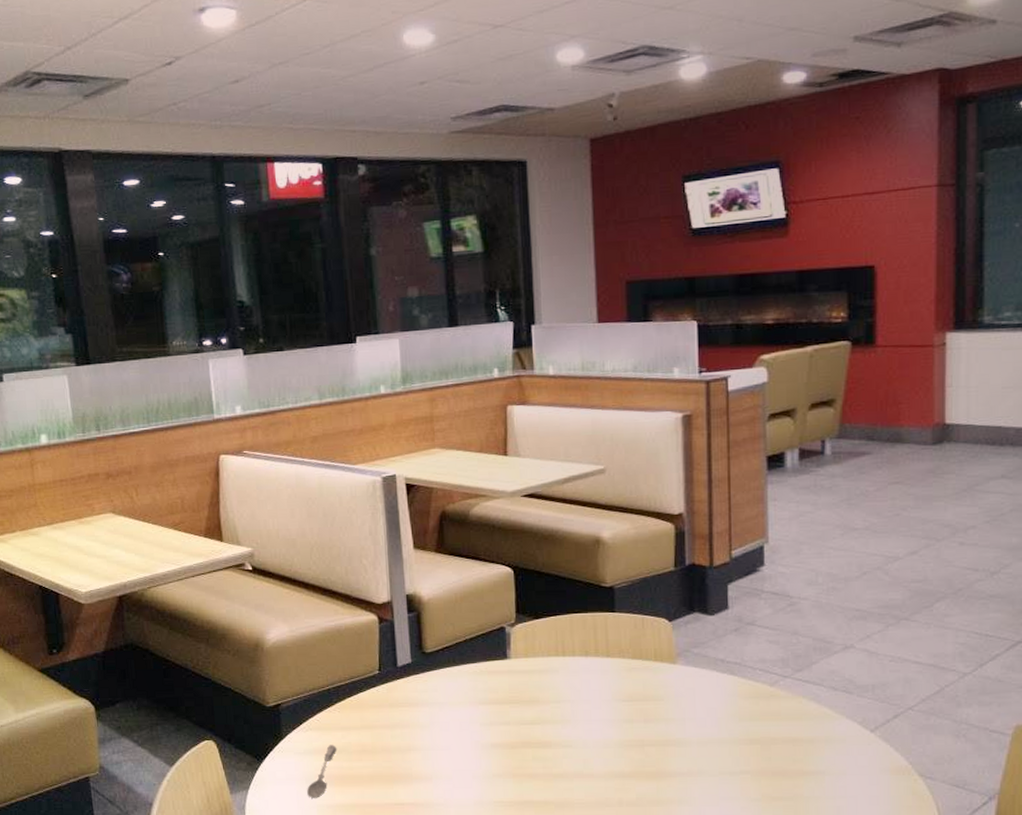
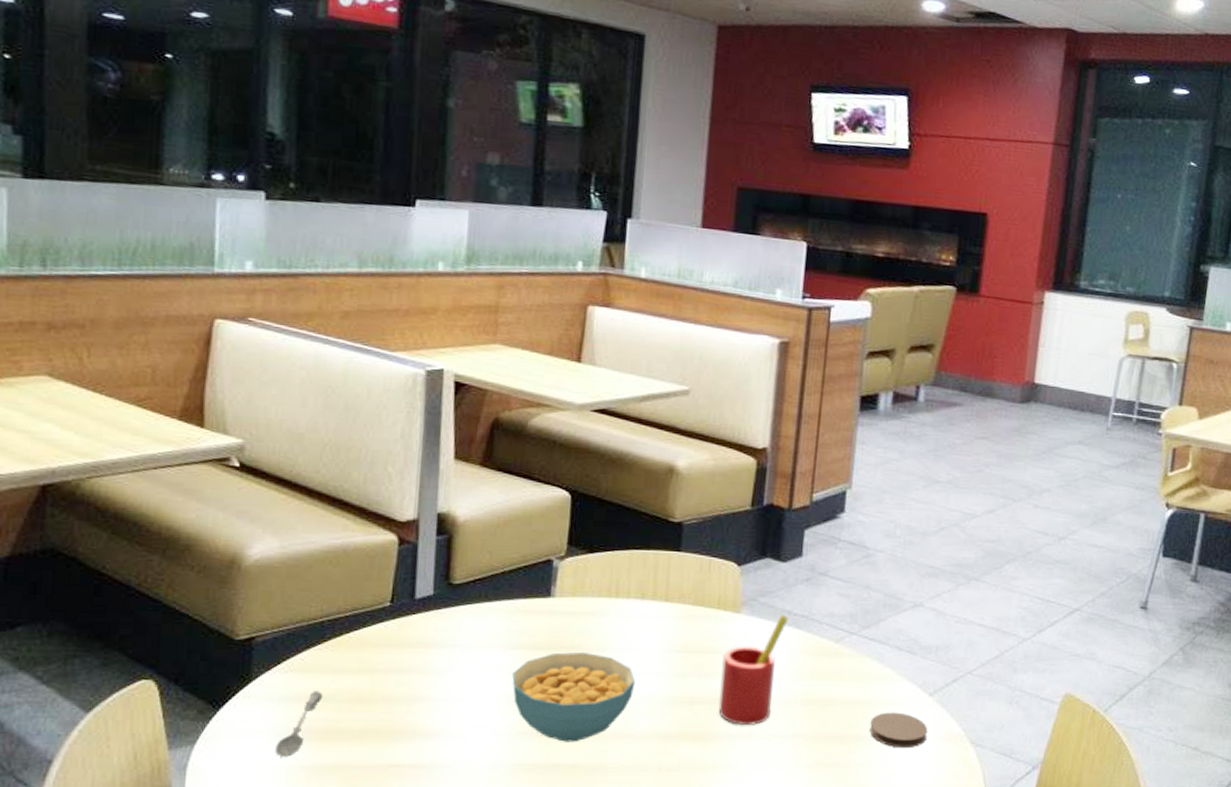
cereal bowl: none [484,704,590,782] -> present [512,651,636,742]
straw: none [665,662,723,764] -> present [718,614,789,725]
coaster: none [814,748,874,782] -> present [869,712,928,748]

